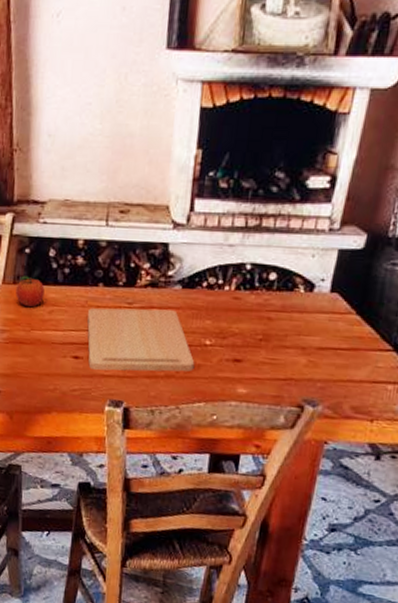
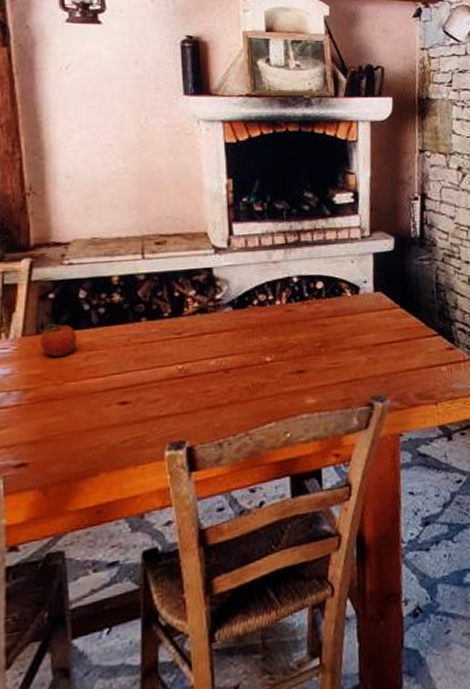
cutting board: present [87,308,195,372] -> none [132,333,259,414]

